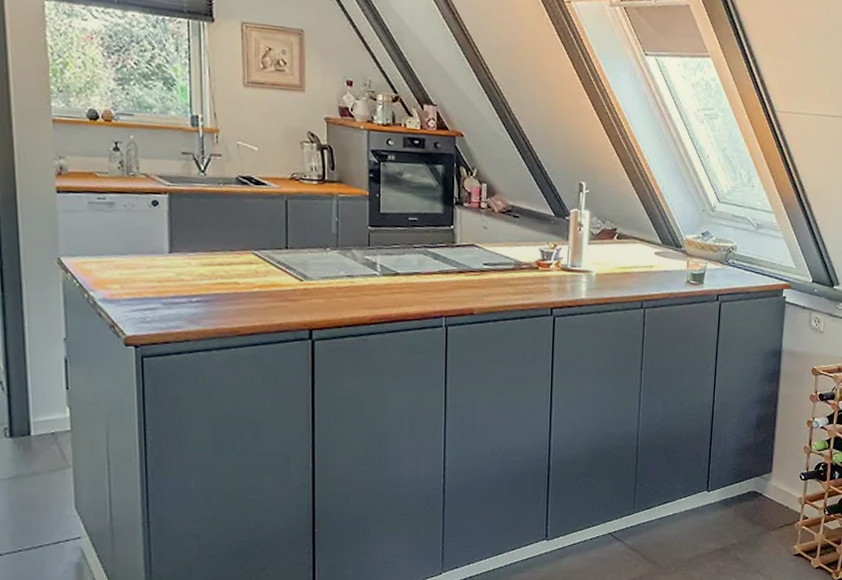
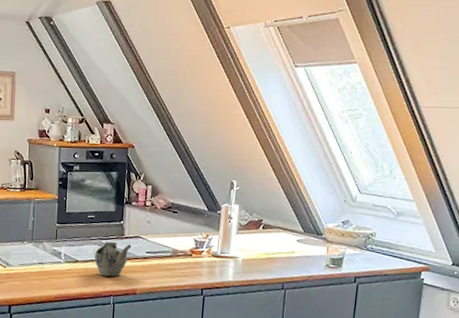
teapot: none [420,251,465,293] -> present [95,242,132,277]

